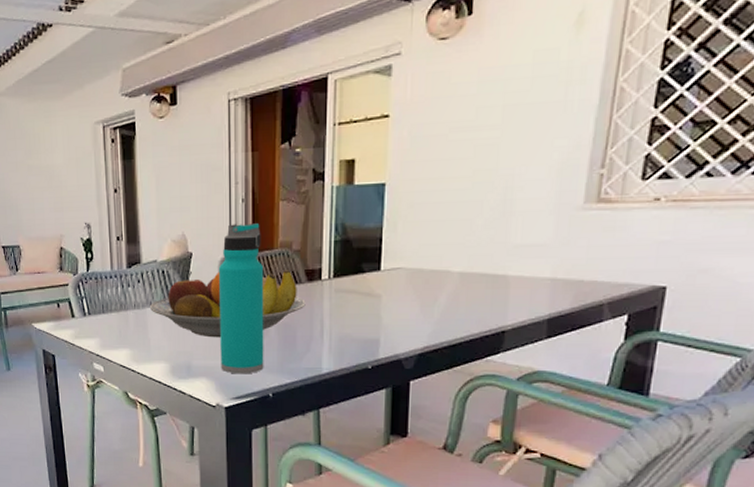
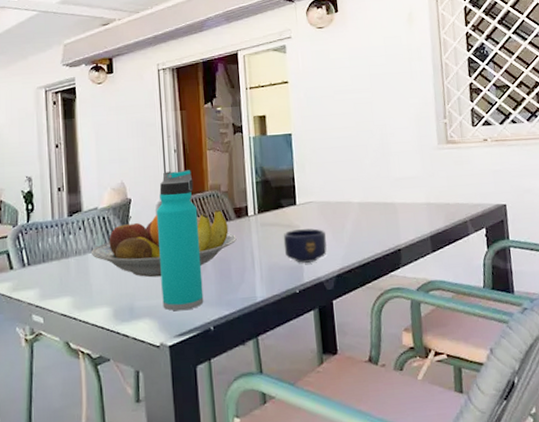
mug: none [359,299,412,337] -> present [283,228,327,263]

